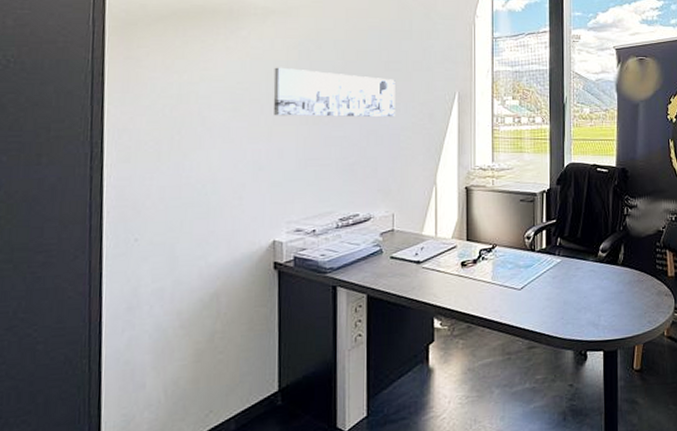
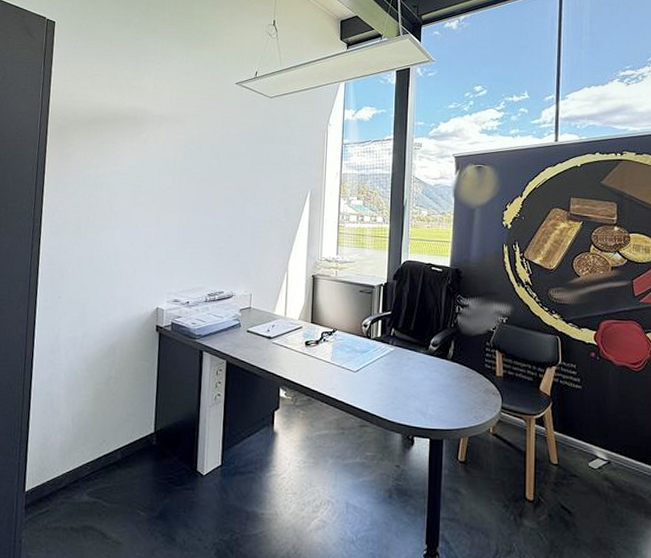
wall art: present [273,67,395,118] -> none [162,164,259,211]

